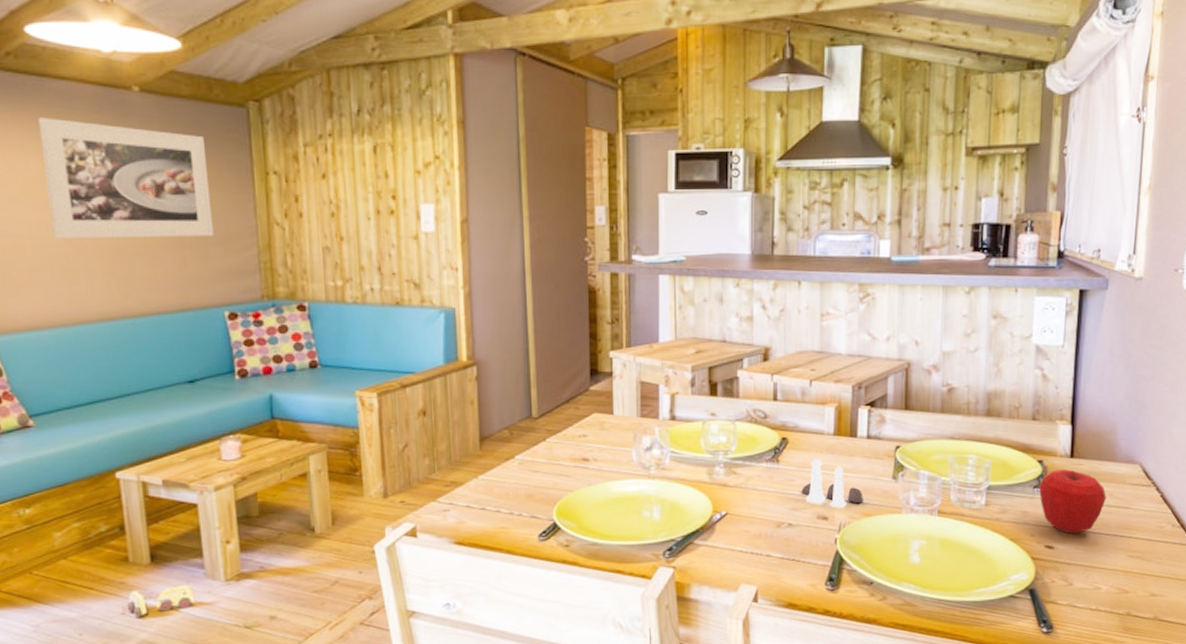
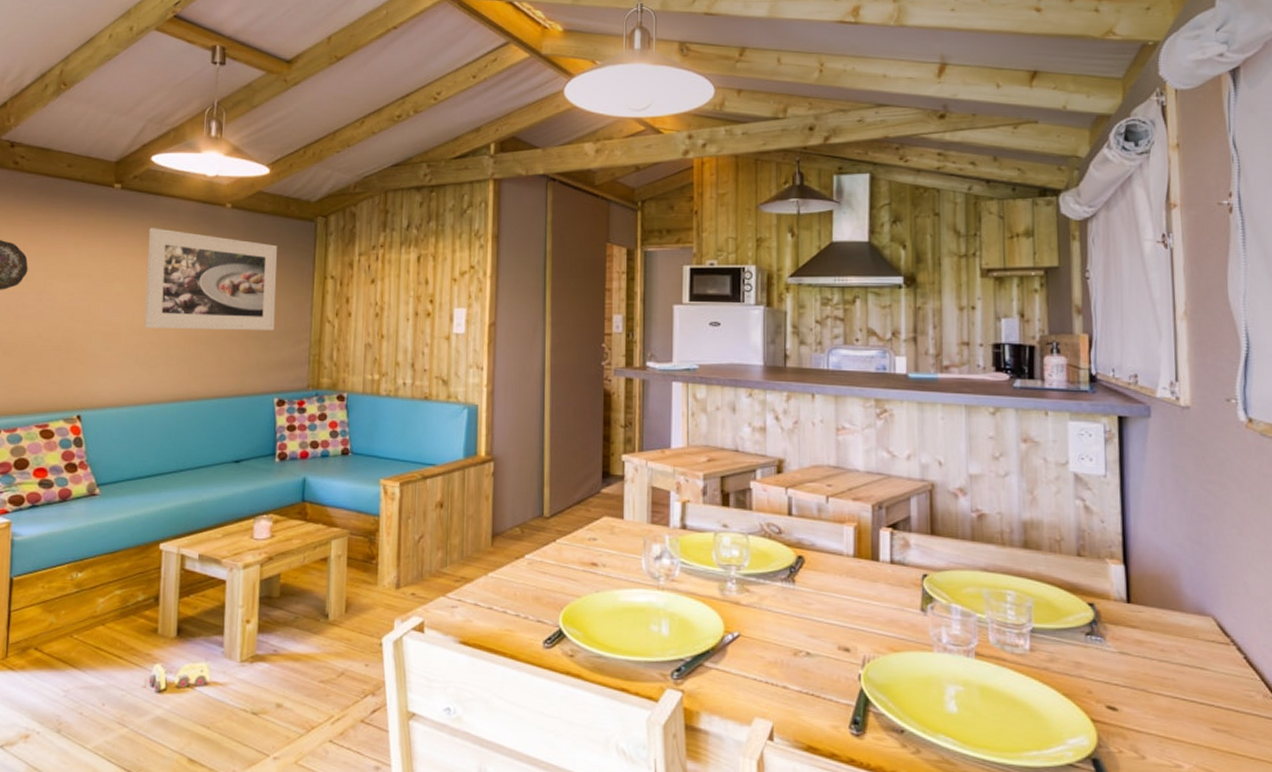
salt and pepper shaker set: present [801,458,863,508] -> none [820,581,889,640]
apple: present [1039,469,1106,534] -> none [1093,616,1176,695]

